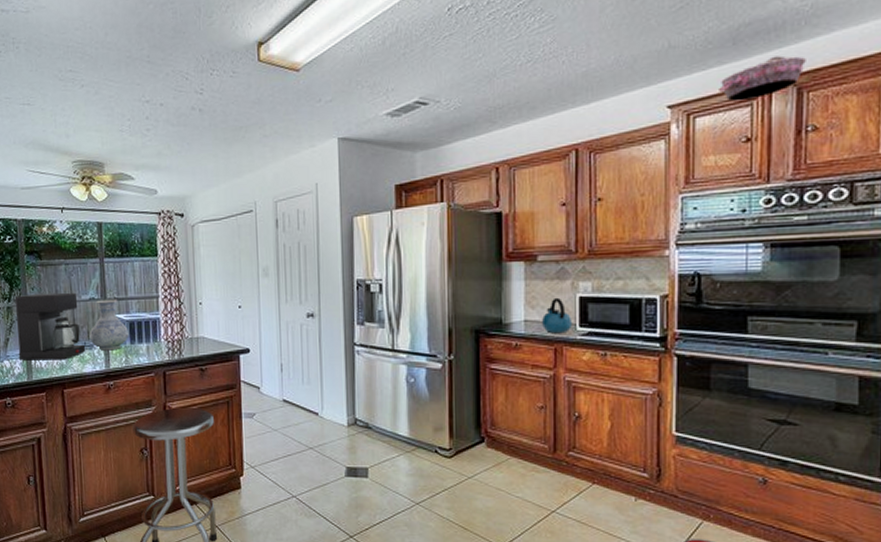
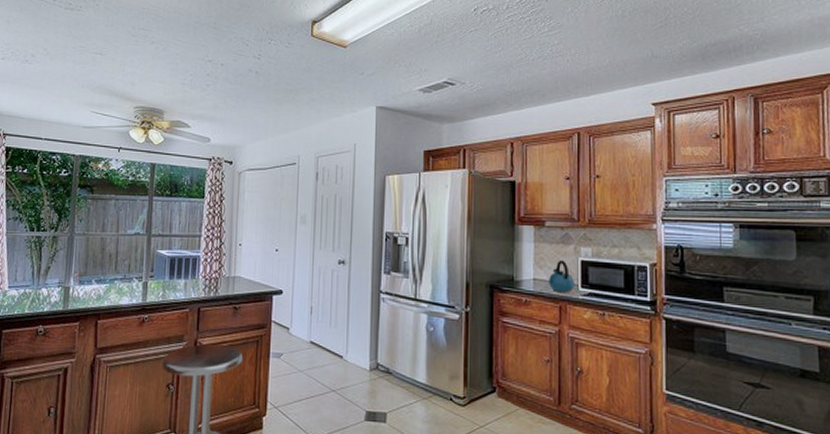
coffee maker: present [14,292,86,361] -> none [57,225,125,291]
vase: present [89,299,129,351] -> none [130,235,169,285]
decorative basket: present [719,55,806,102] -> none [693,71,760,105]

